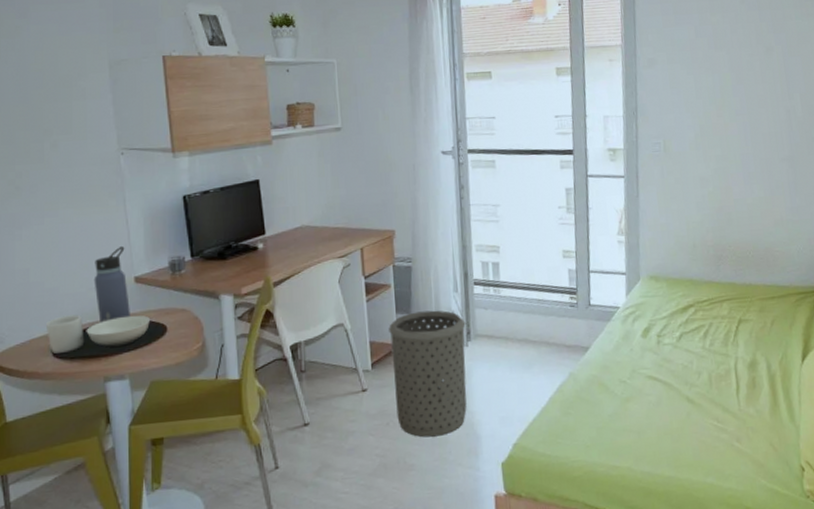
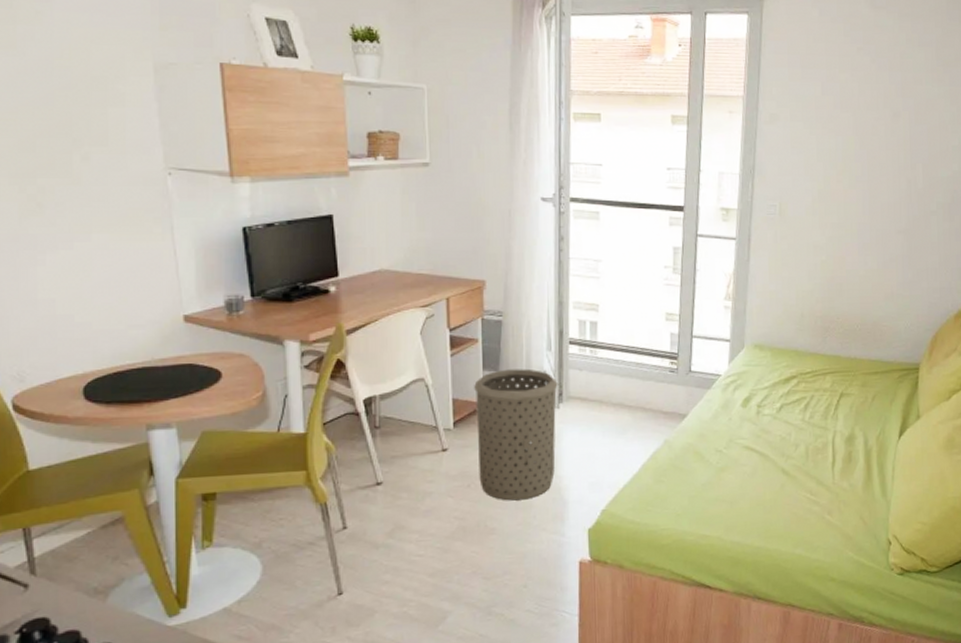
mug: present [46,314,85,355] -> none [77,354,123,398]
bowl: present [86,315,151,348] -> none [125,358,203,393]
water bottle: present [94,245,130,323] -> none [134,279,178,365]

